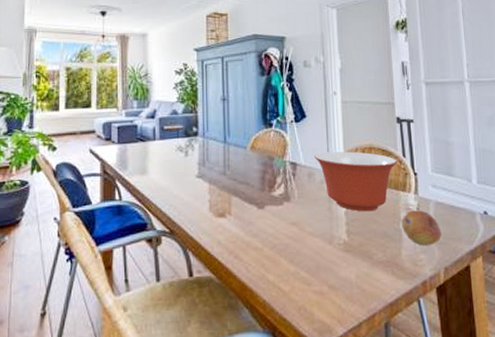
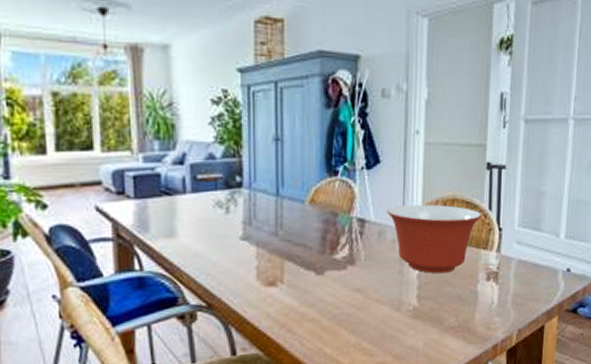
fruit: present [402,210,441,246] -> none [479,269,520,308]

